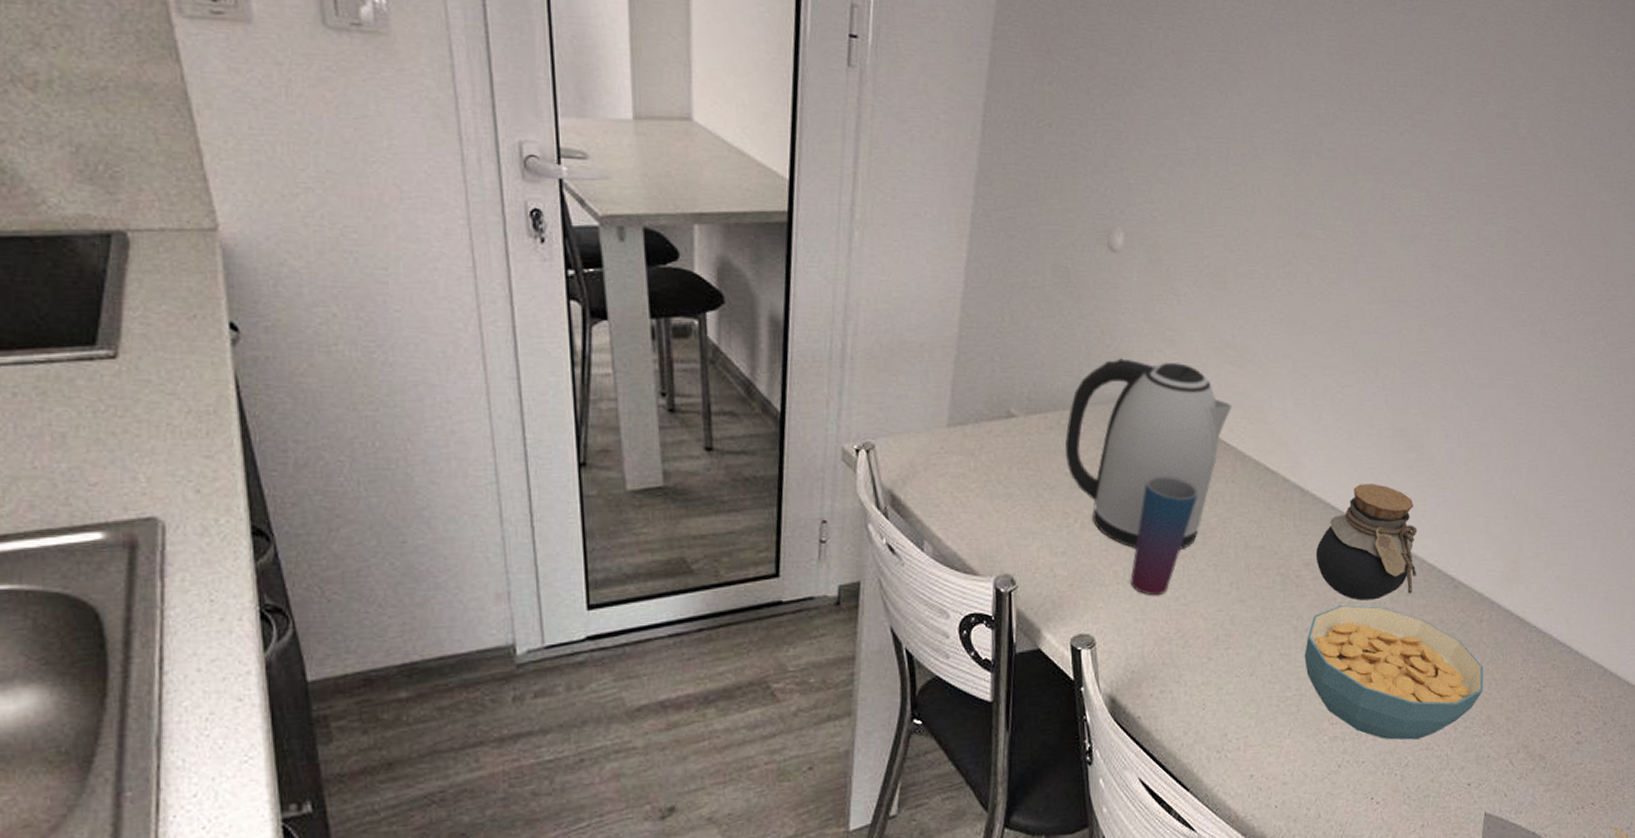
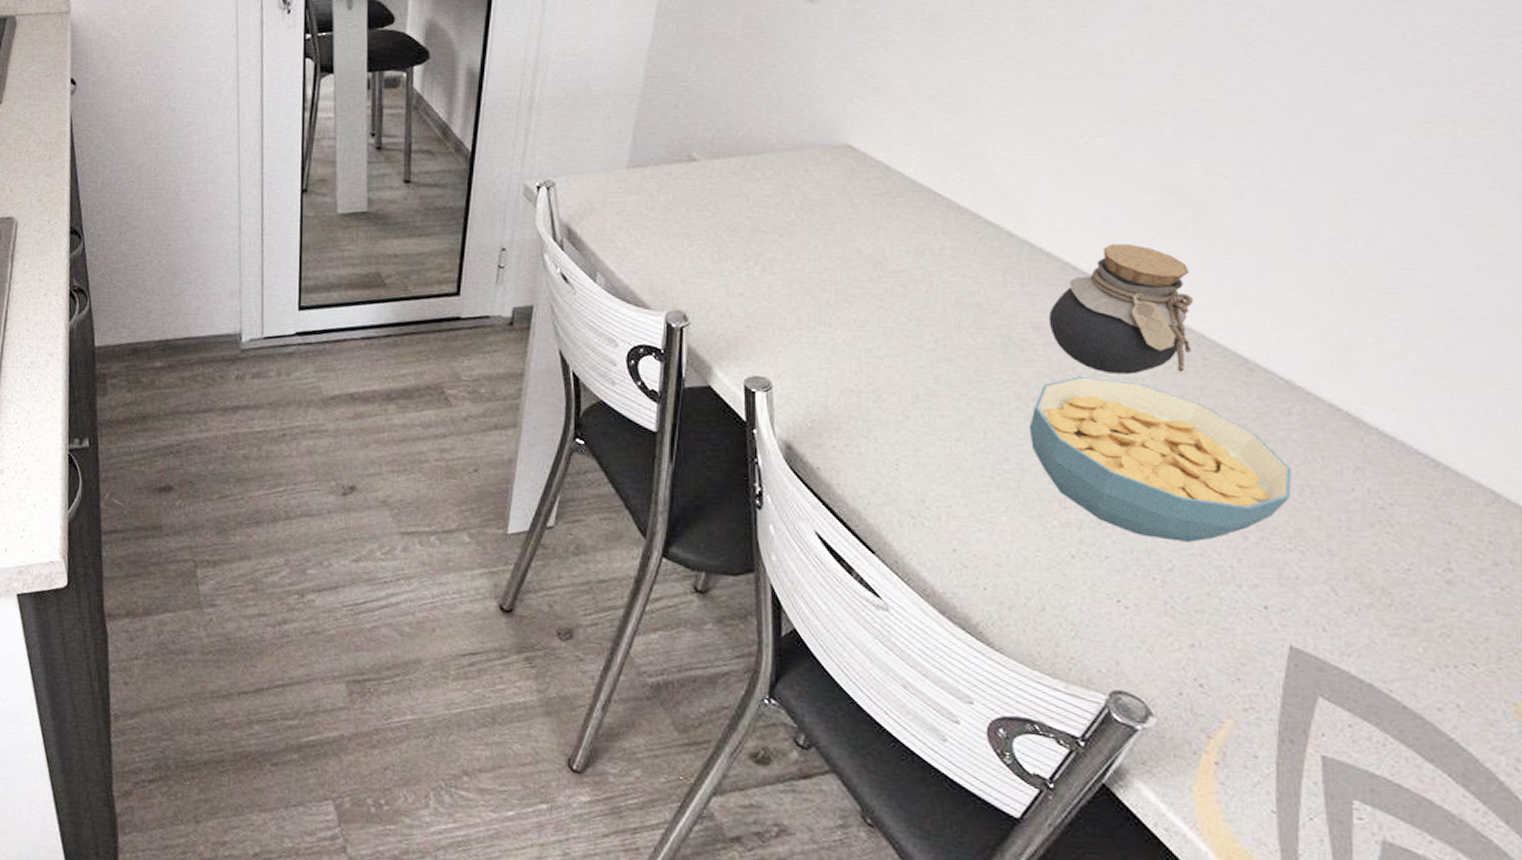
kettle: present [1065,358,1233,549] -> none [749,106,947,300]
cup: present [1130,474,1199,596] -> none [815,222,901,346]

